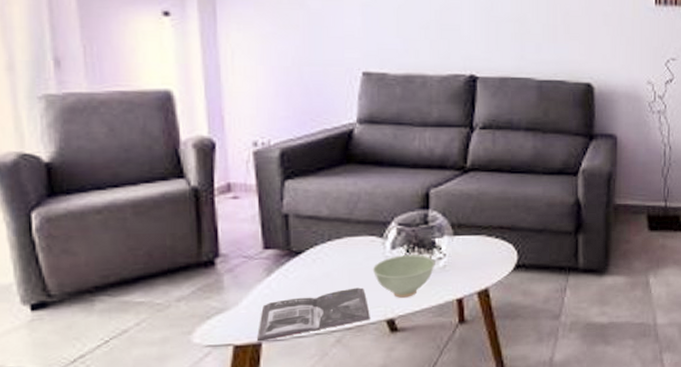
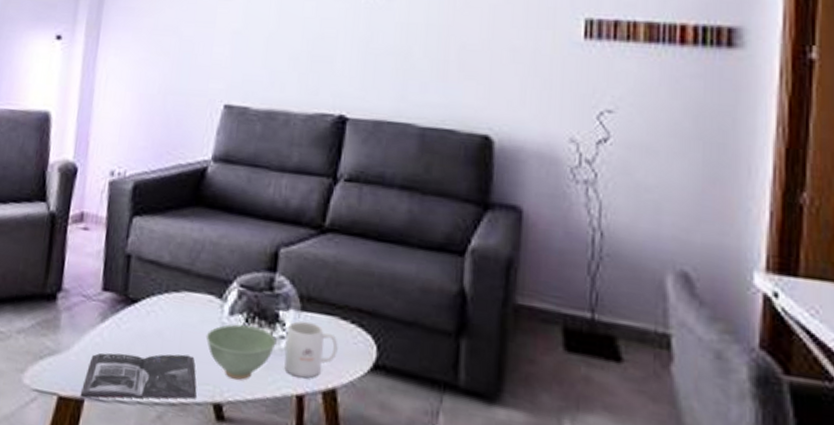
mug: none [443,243,487,286] -> present [284,321,338,378]

